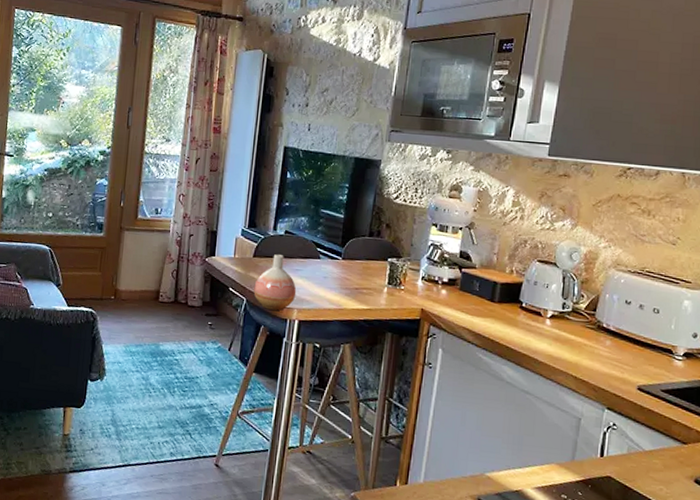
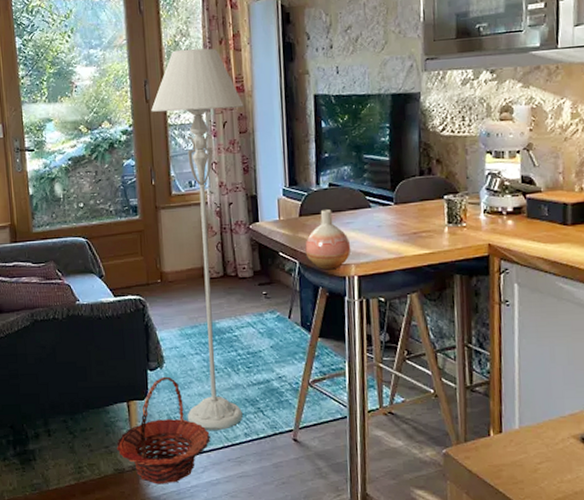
basket: none [47,388,138,491] -> present [116,376,211,485]
floor lamp: none [118,84,218,447] -> present [151,48,244,430]

